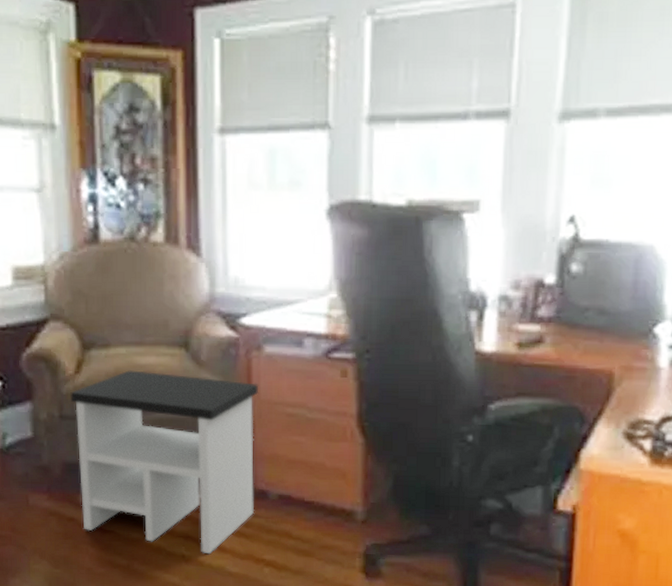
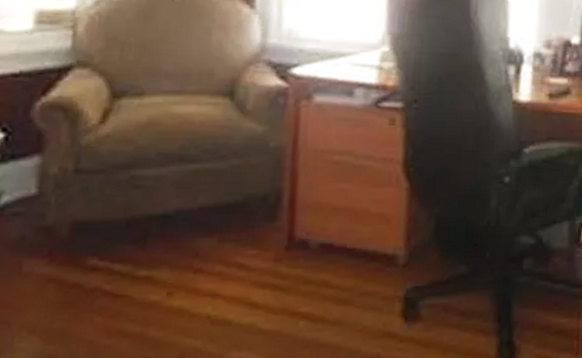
side table: present [70,370,259,555] -> none [90,120,307,312]

